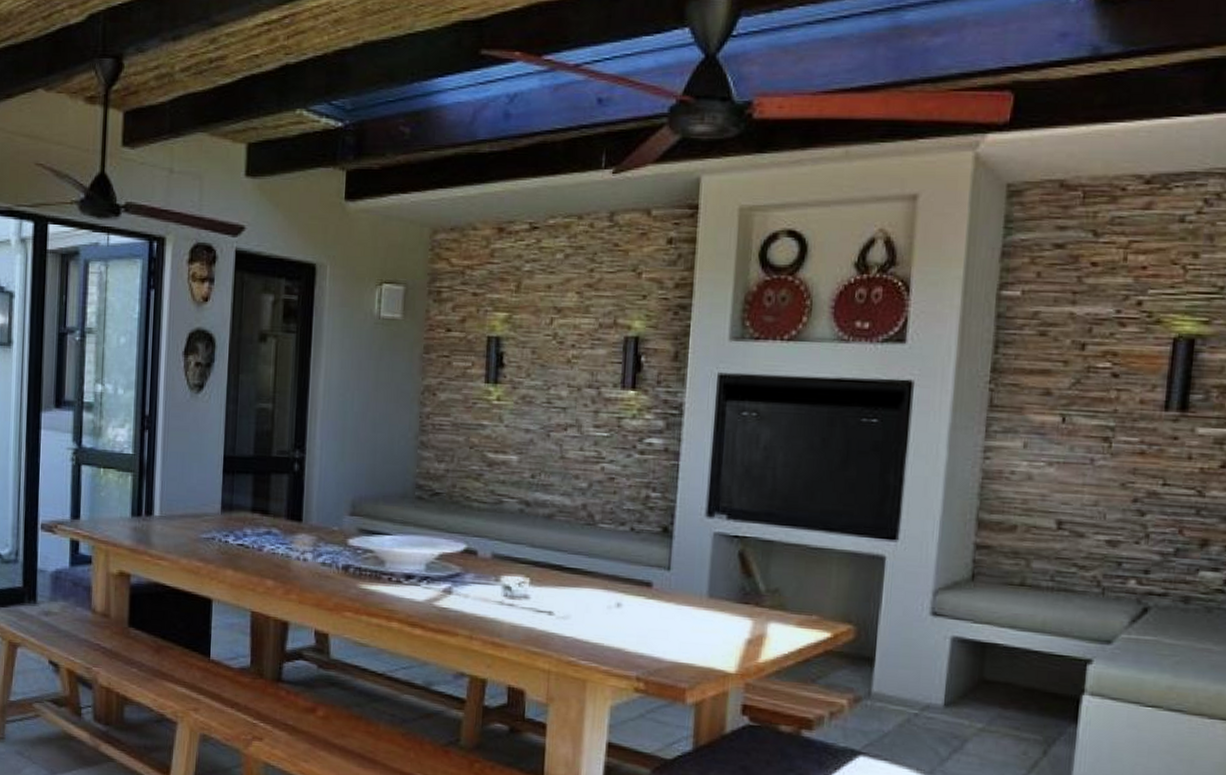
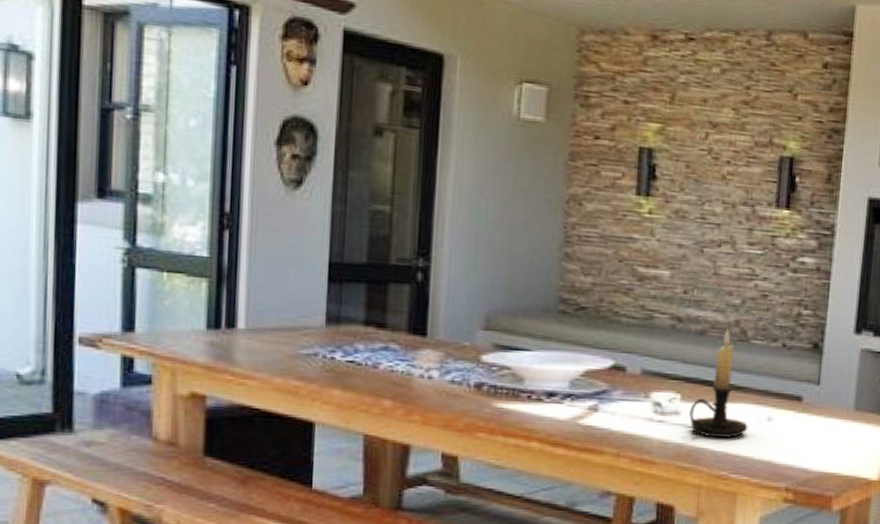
candle holder: none [538,513,597,624] -> present [689,329,748,439]

